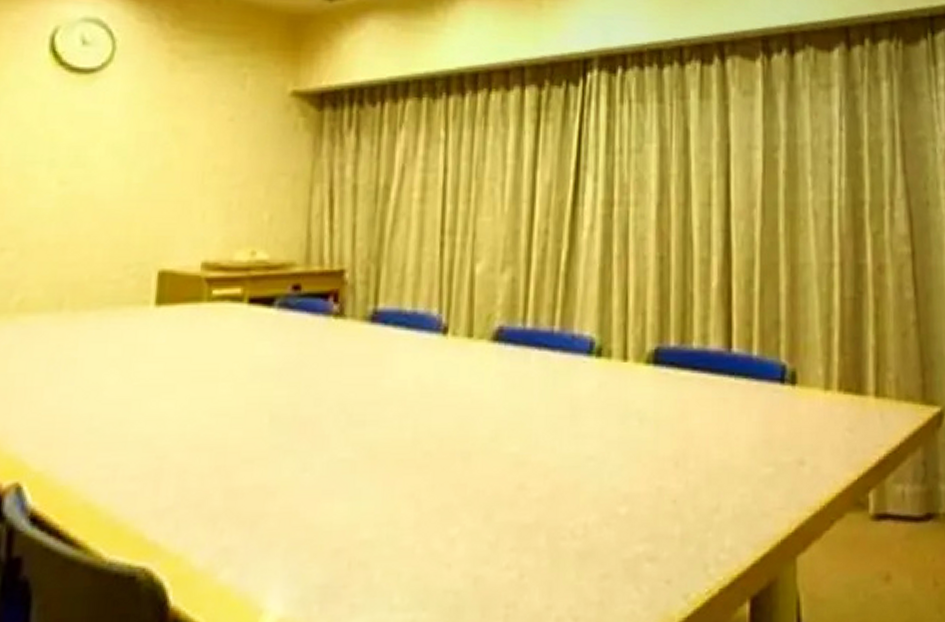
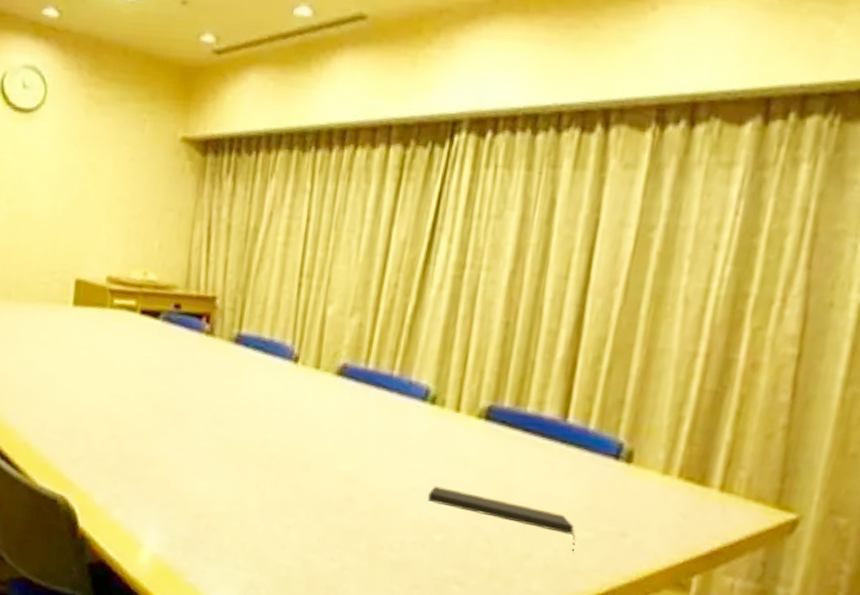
notepad: none [606,449,759,493] -> present [428,486,575,552]

